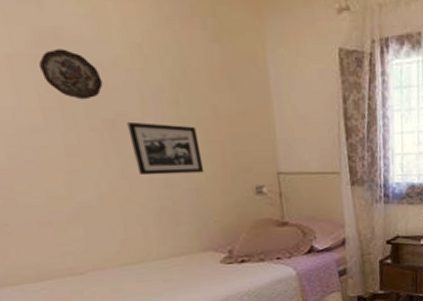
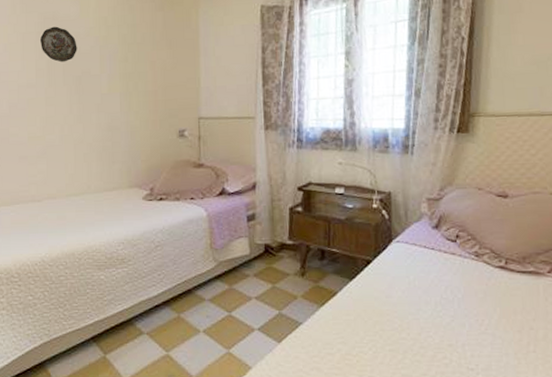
picture frame: present [126,121,205,176] -> none [89,77,139,121]

